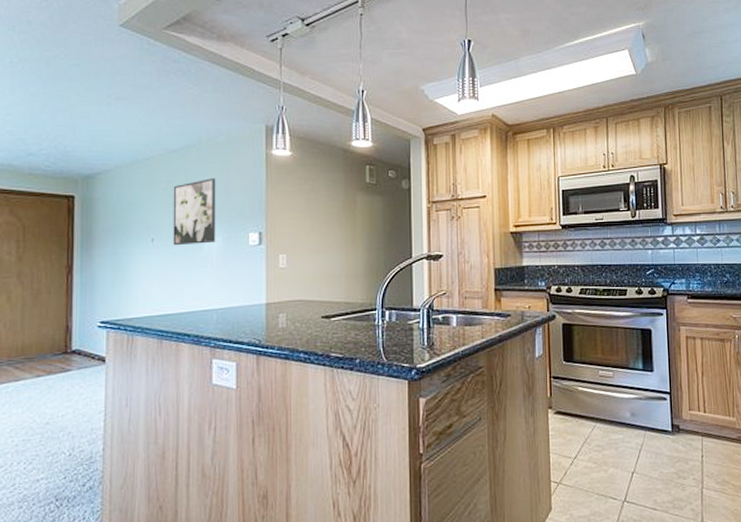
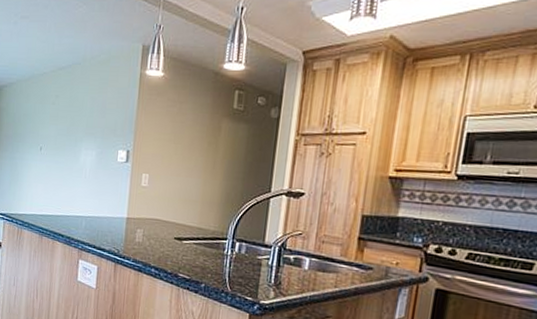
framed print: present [173,178,216,246] -> none [56,95,95,157]

